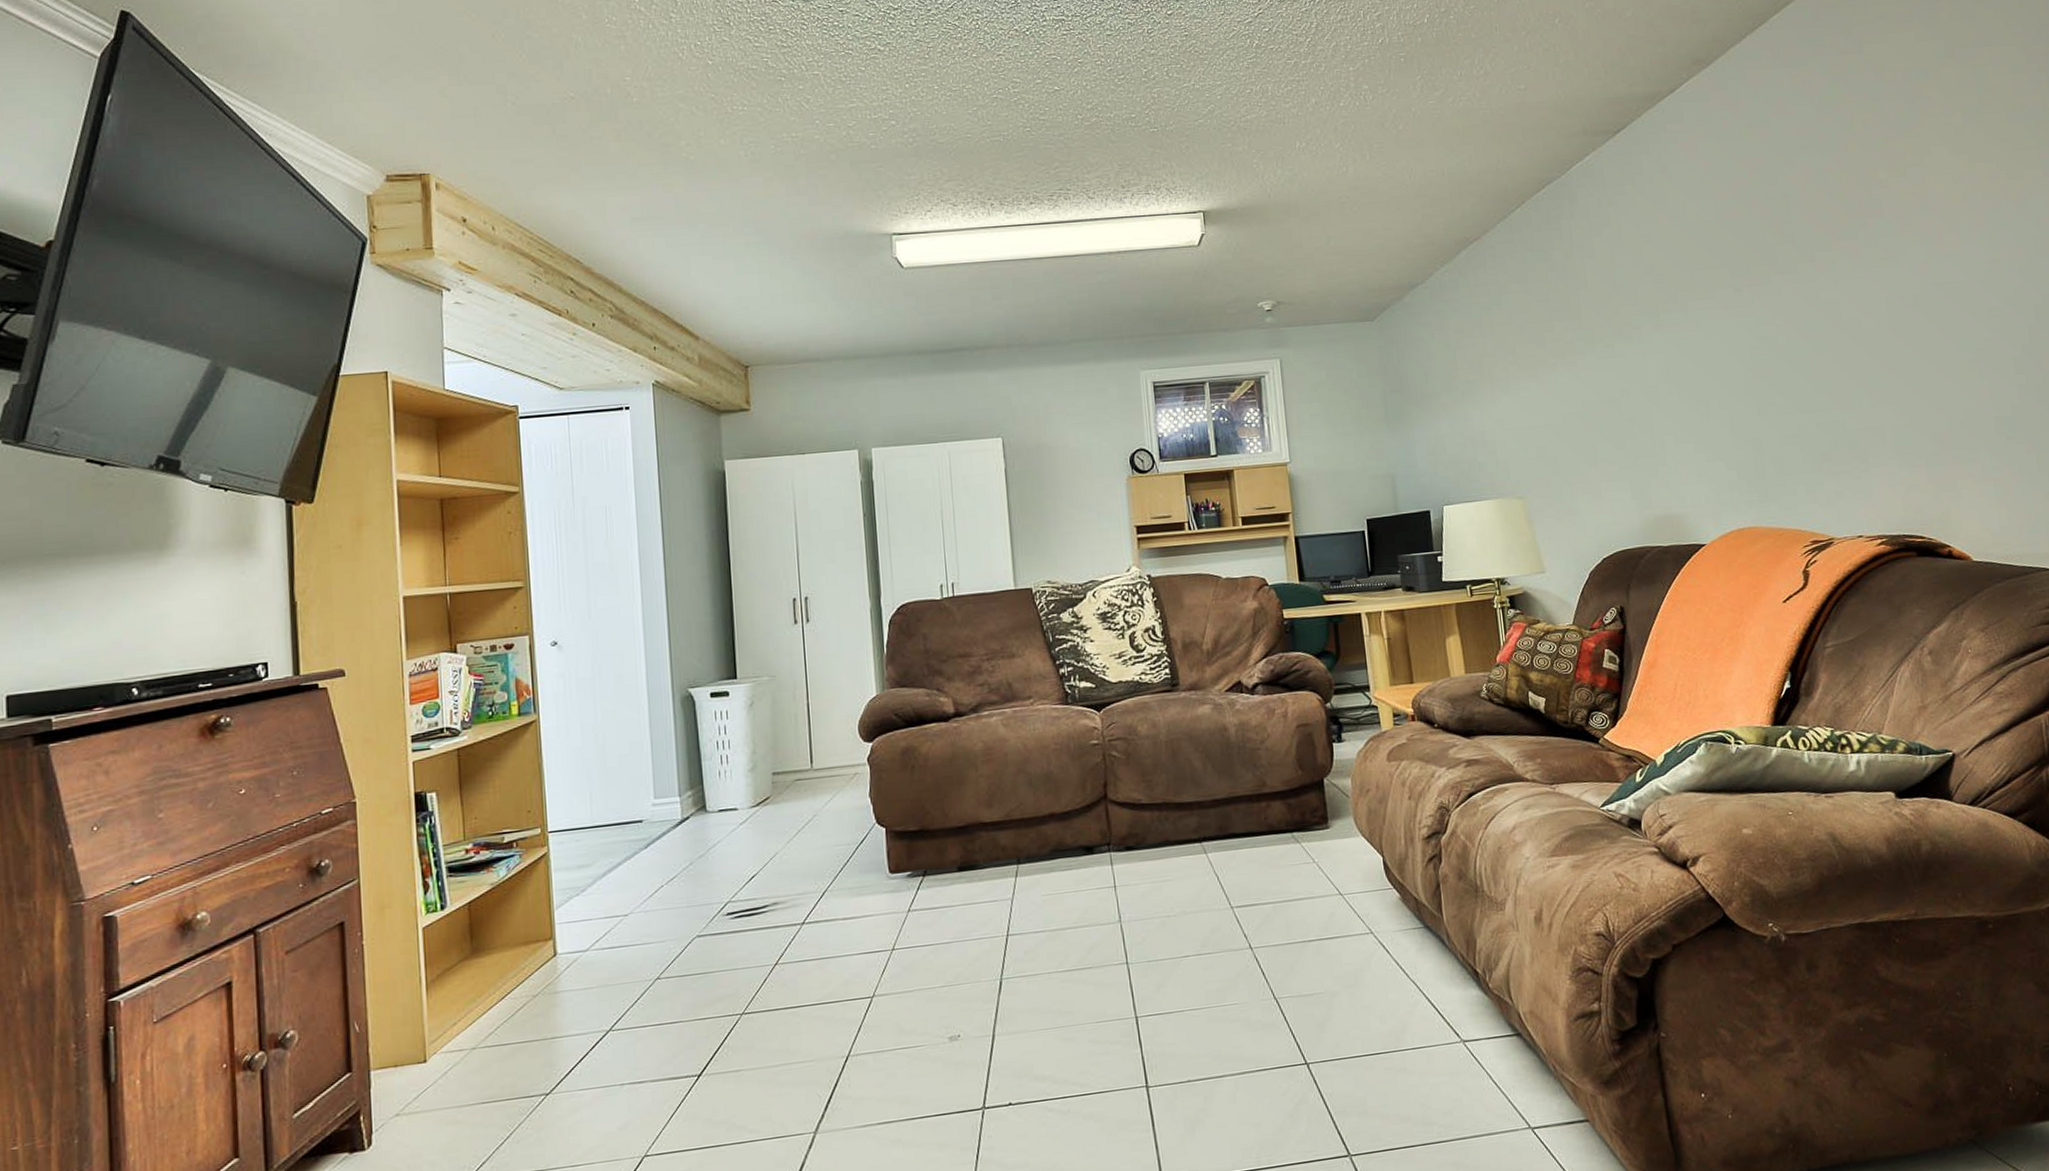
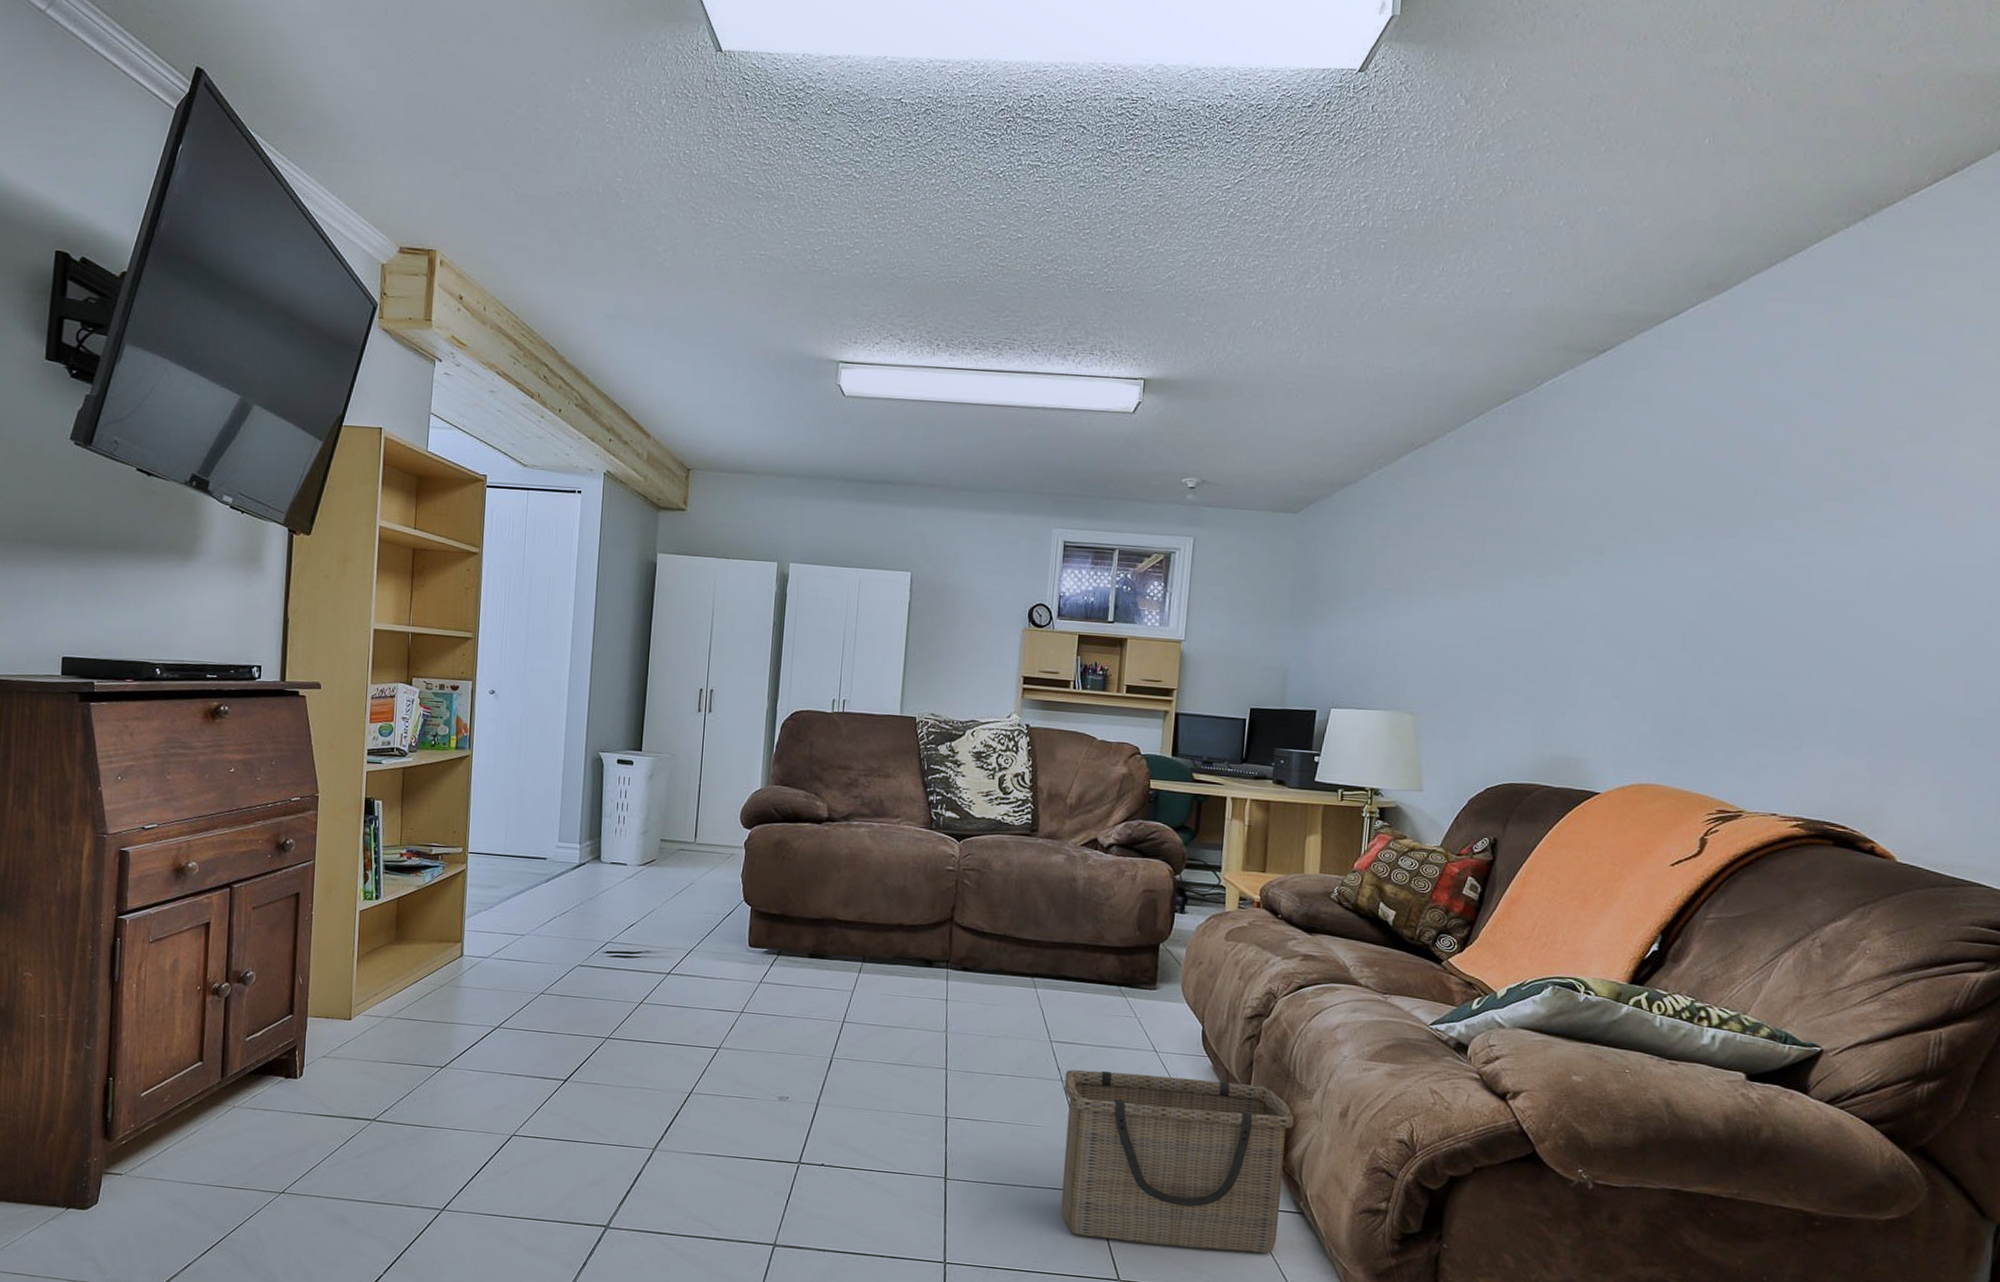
basket: none [1253,907,1500,1116] -> present [1061,1069,1294,1253]

